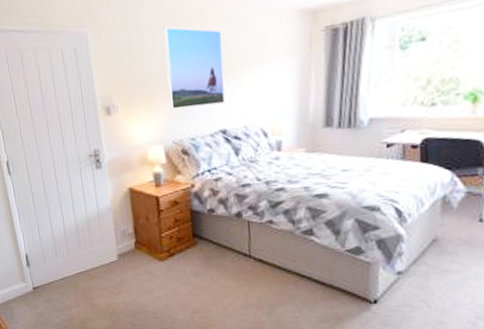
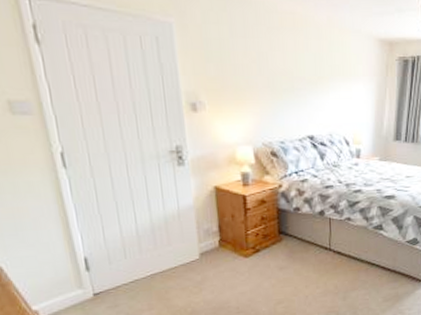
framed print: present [164,26,225,109] -> none [257,32,314,112]

